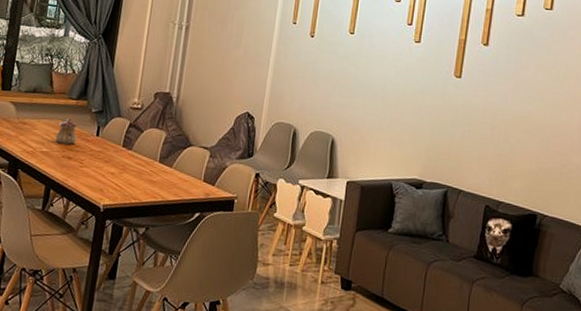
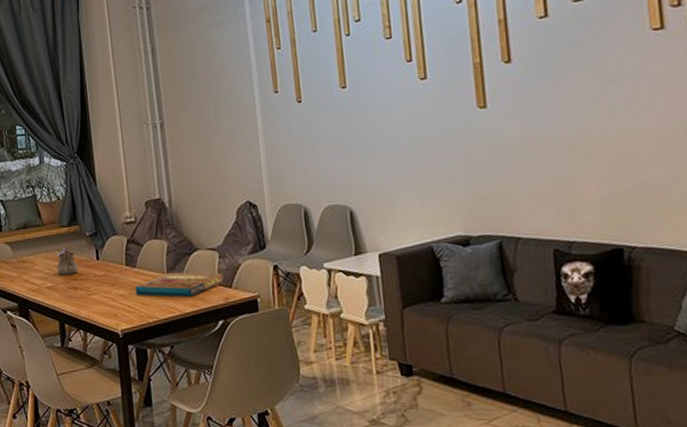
pizza box: none [126,161,209,188] -> present [135,272,224,298]

